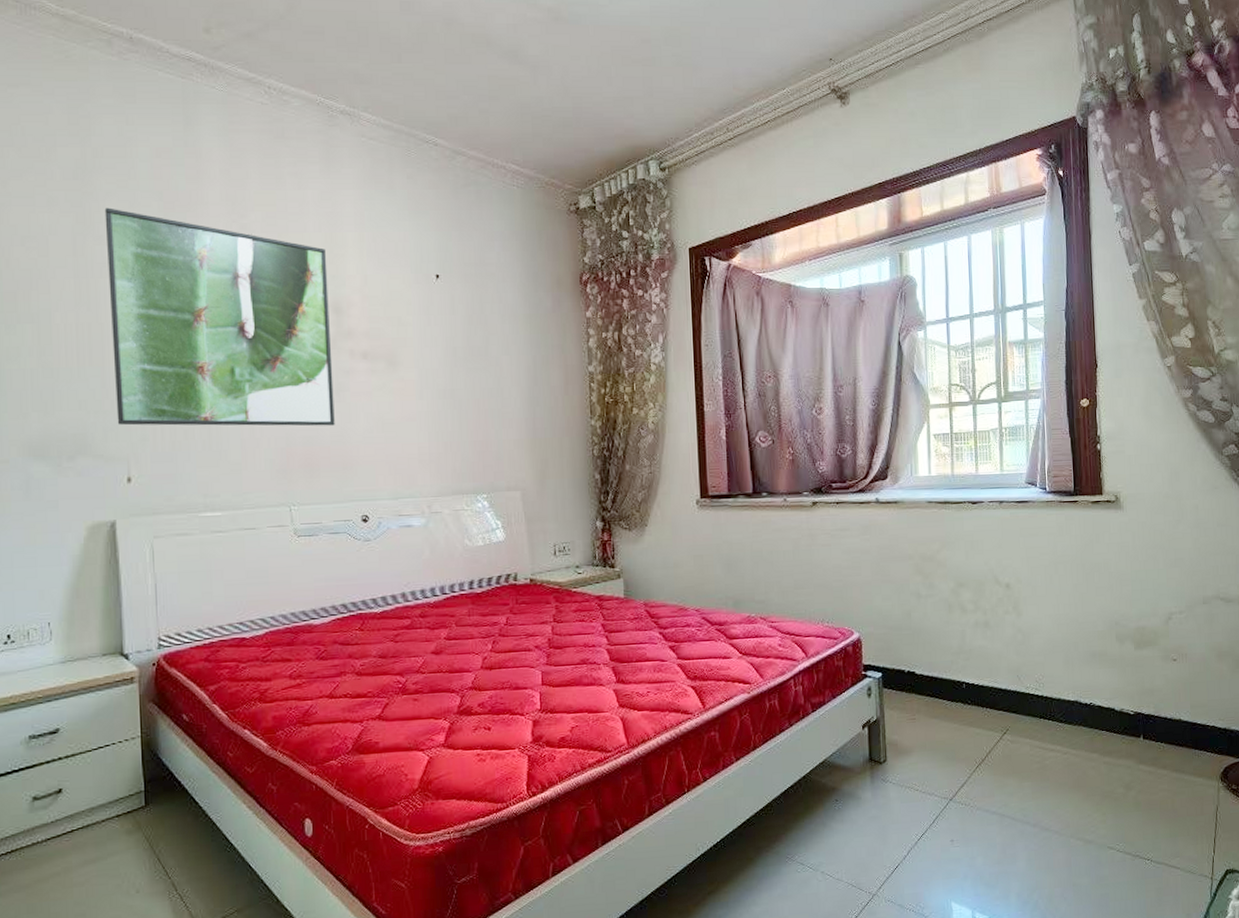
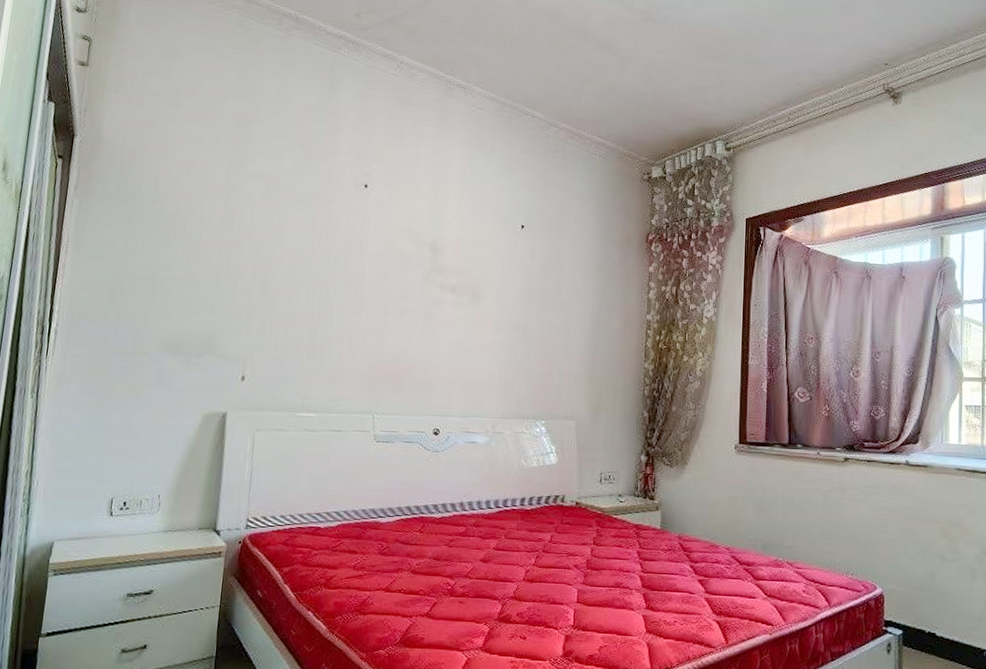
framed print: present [104,207,335,426] -> none [240,151,431,348]

